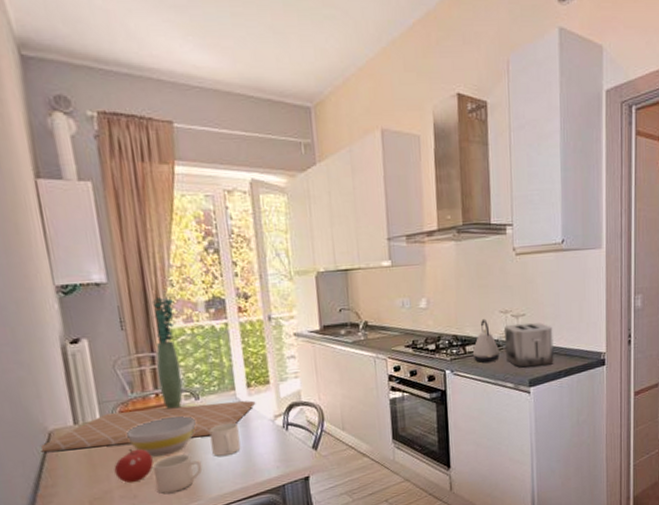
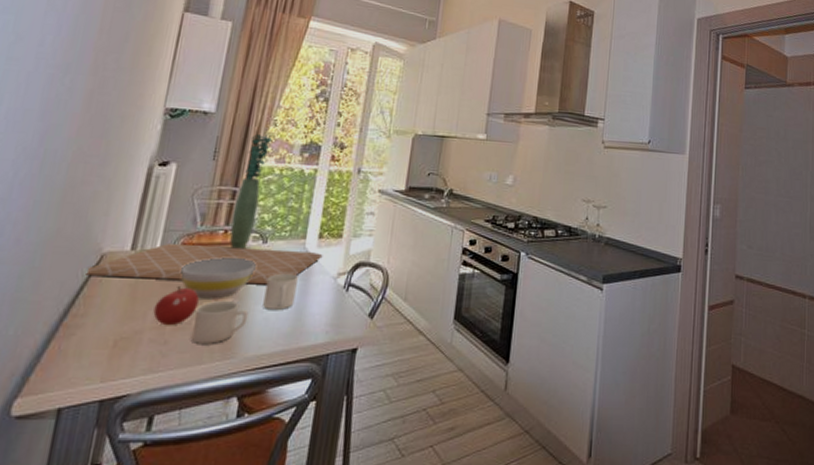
kettle: present [472,318,501,363] -> none [550,204,578,251]
toaster: present [505,322,554,368] -> none [583,214,632,263]

